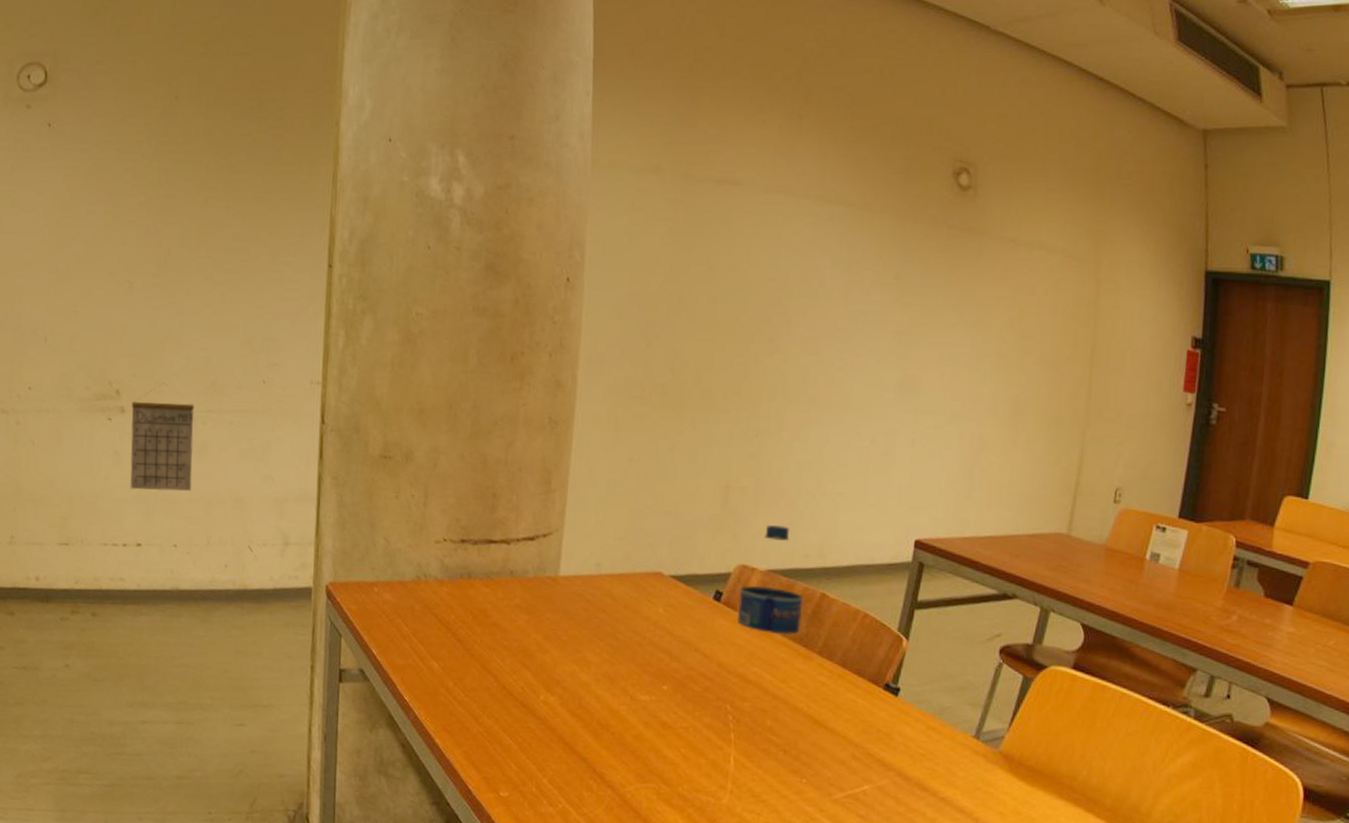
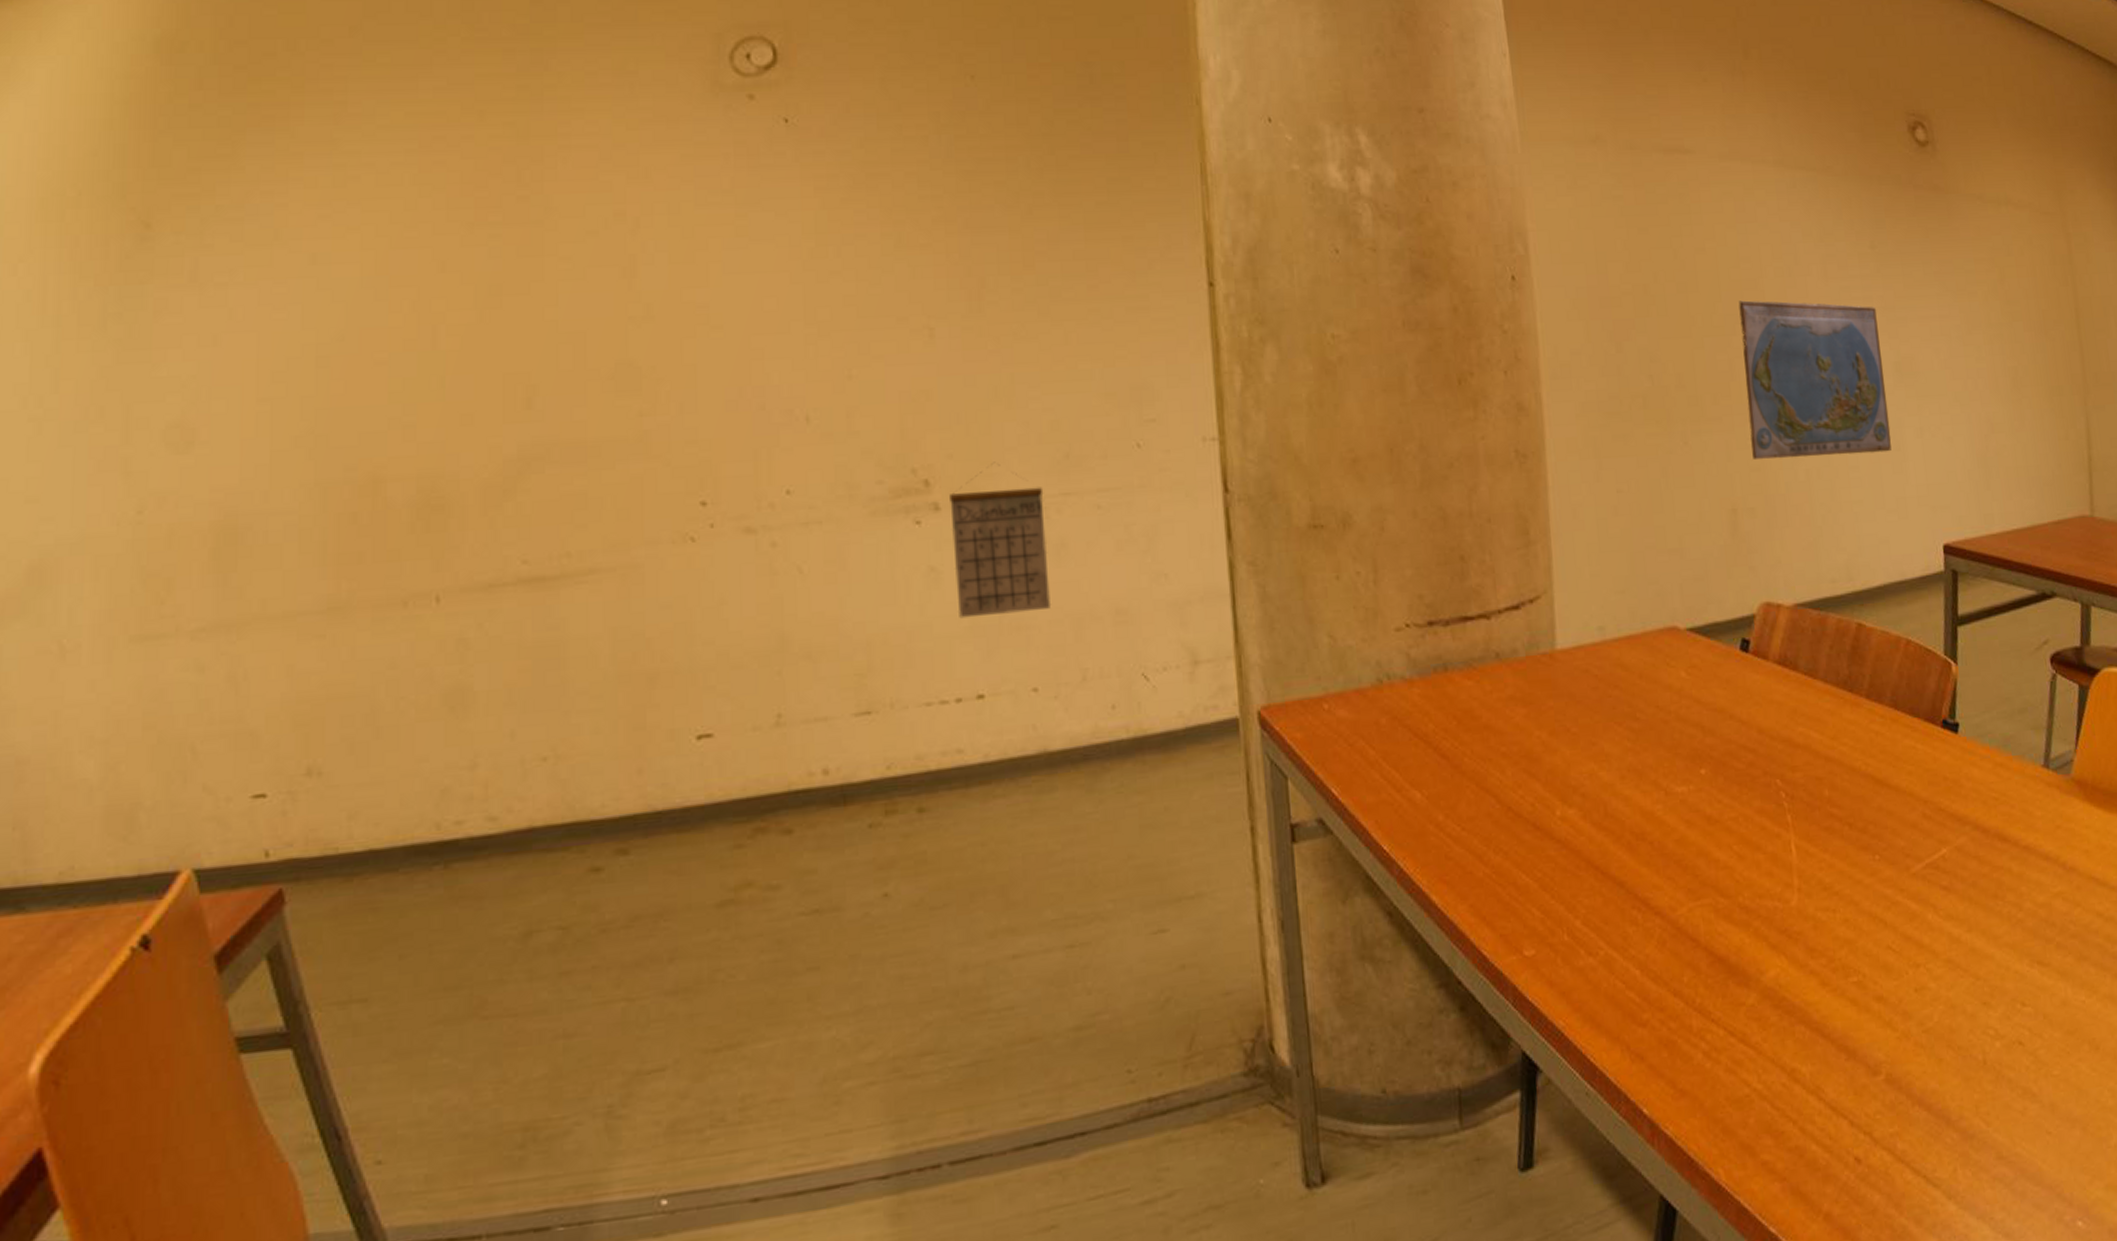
water bottle: present [737,525,804,636] -> none [1768,548,1842,682]
world map: none [751,314,890,456] -> present [1738,300,1892,459]

